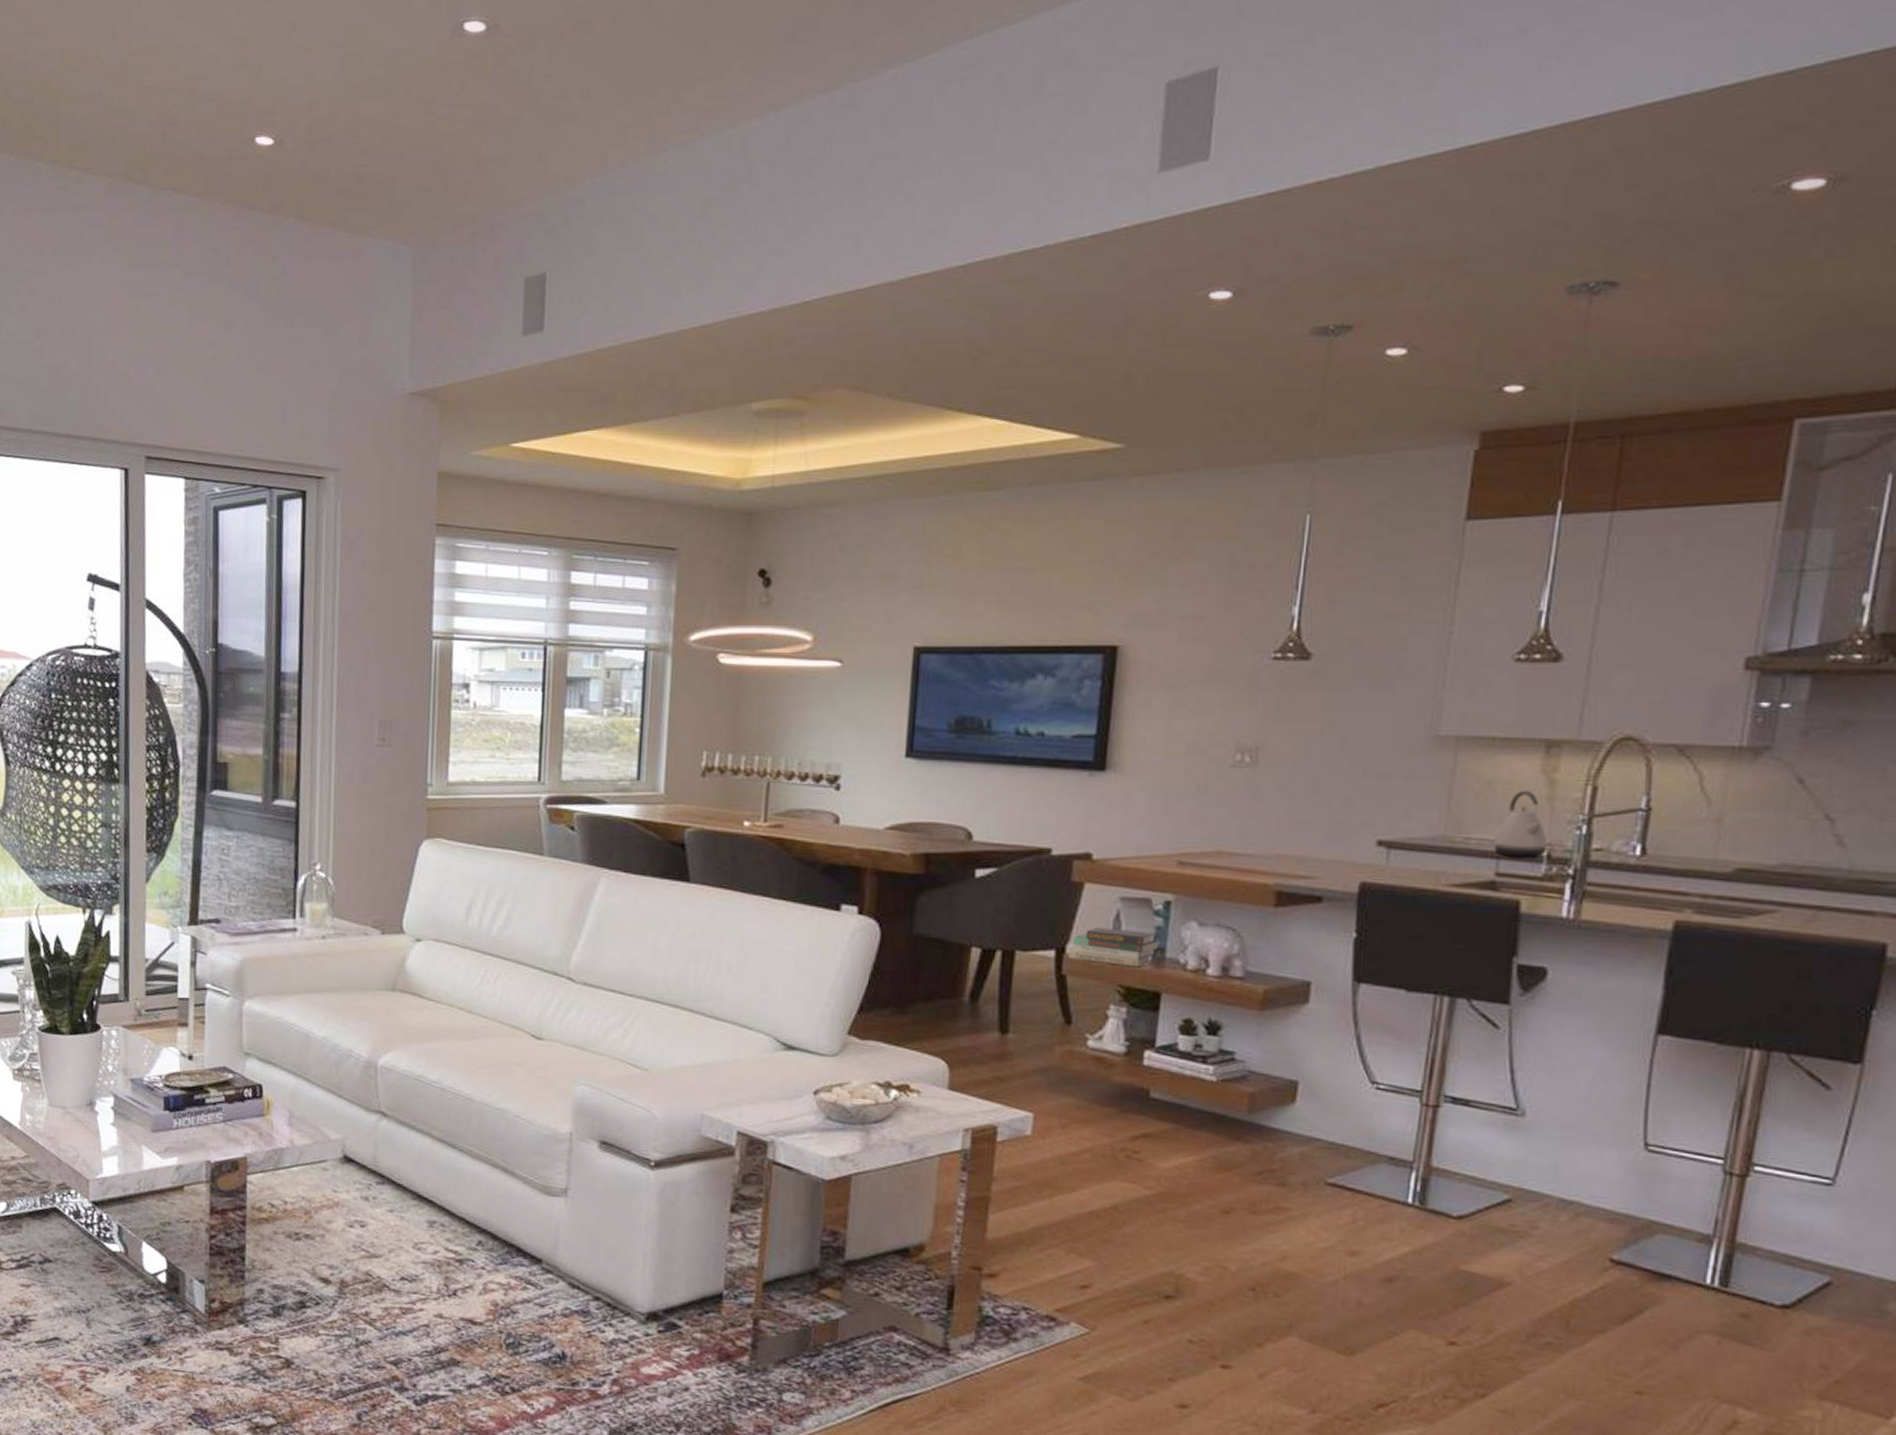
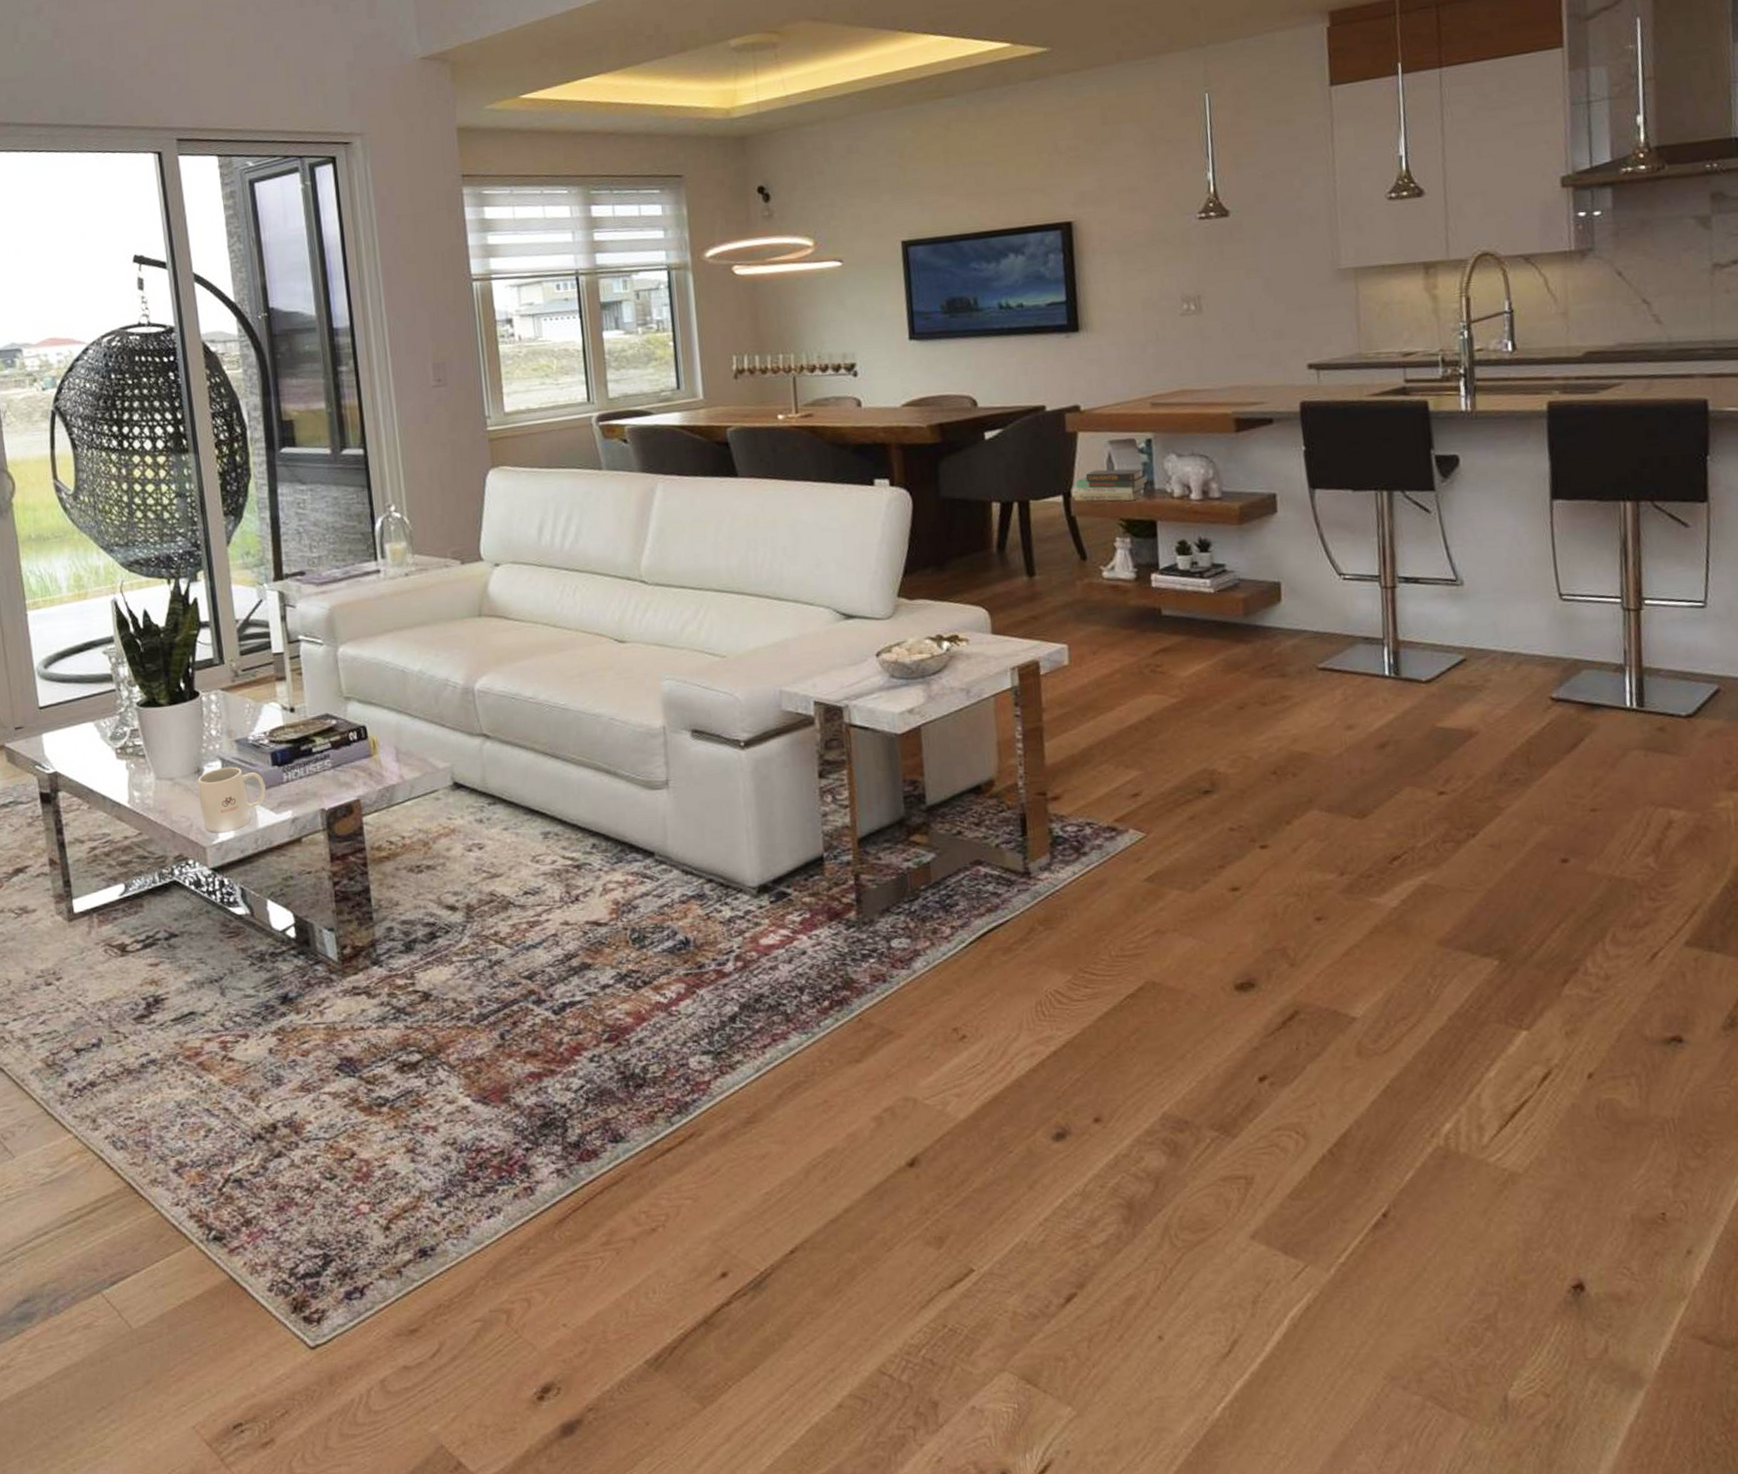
mug: none [88,1104,155,1169] -> present [198,766,266,834]
kettle: present [1492,790,1549,858] -> none [1397,306,1441,365]

